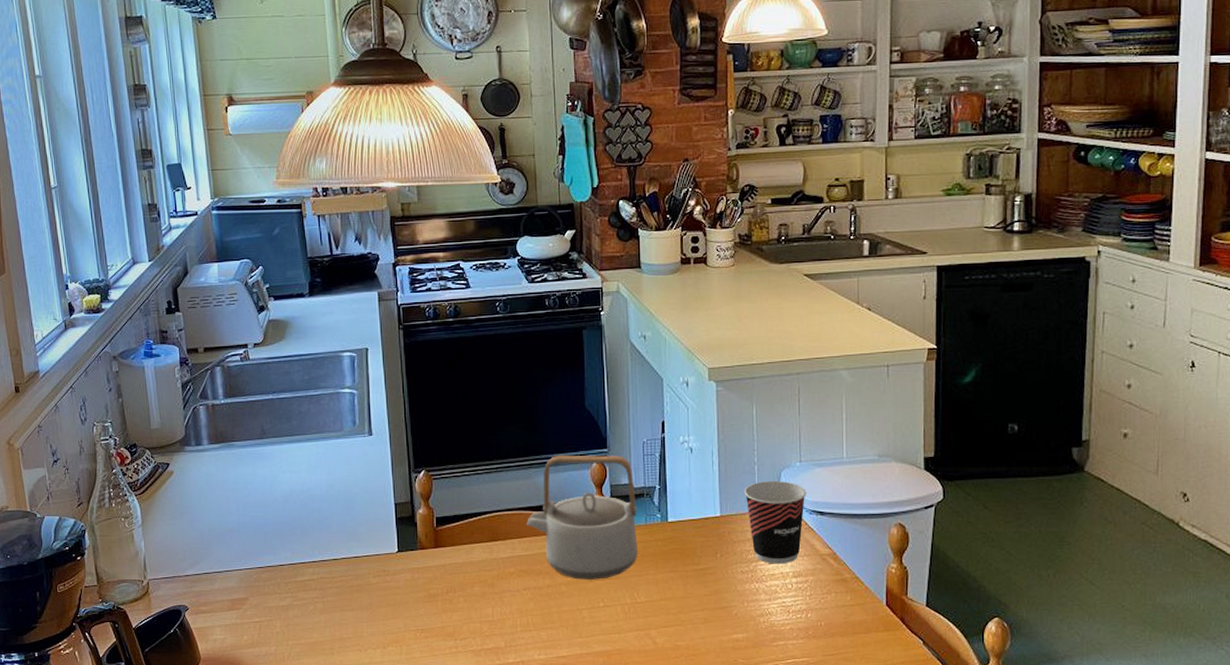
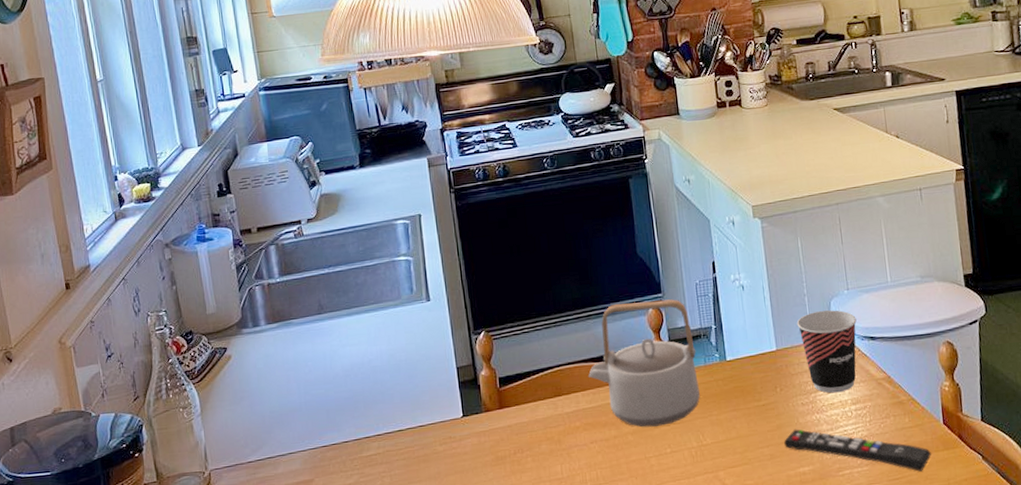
remote control: none [720,596,870,650] -> present [784,429,931,472]

